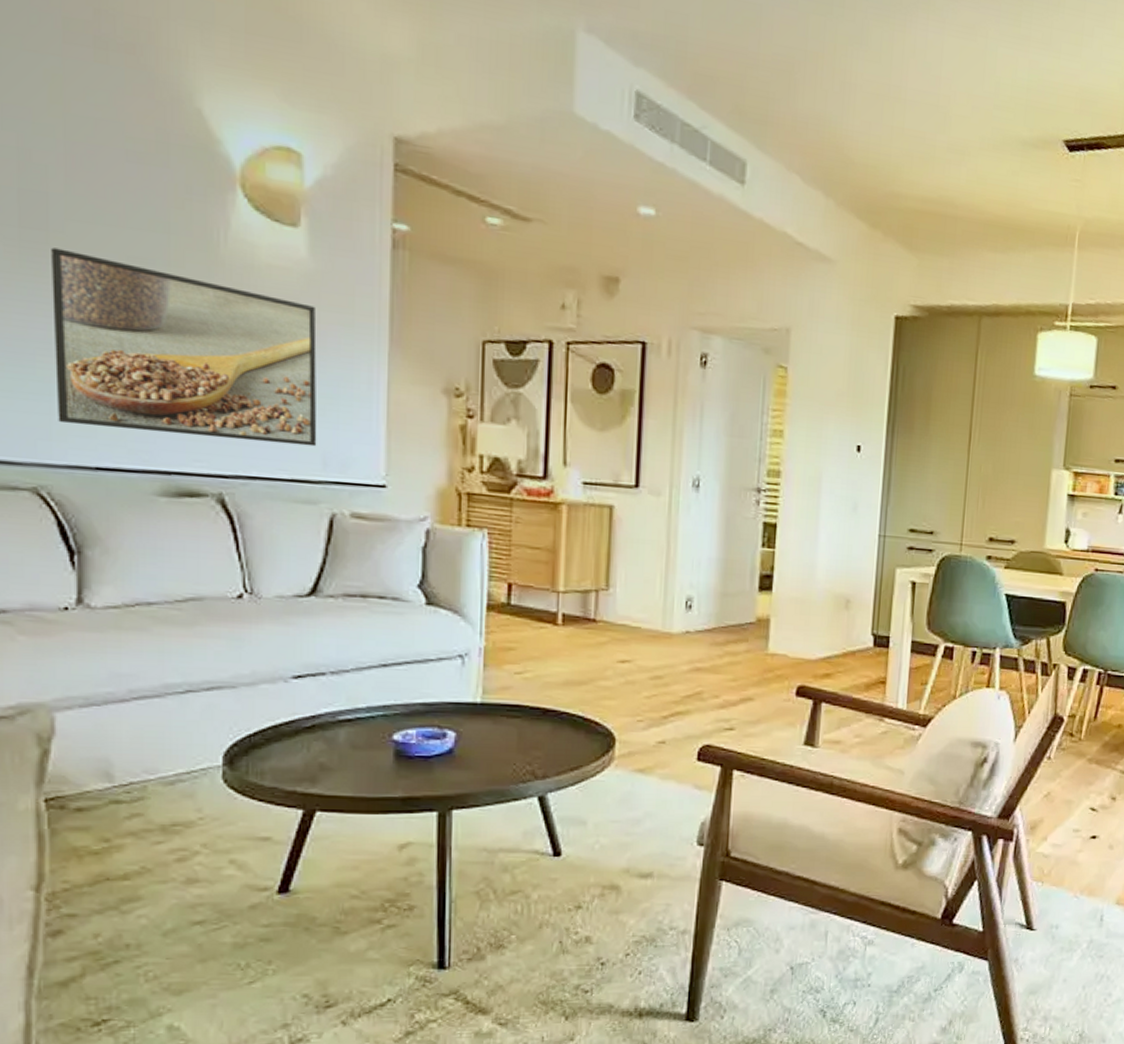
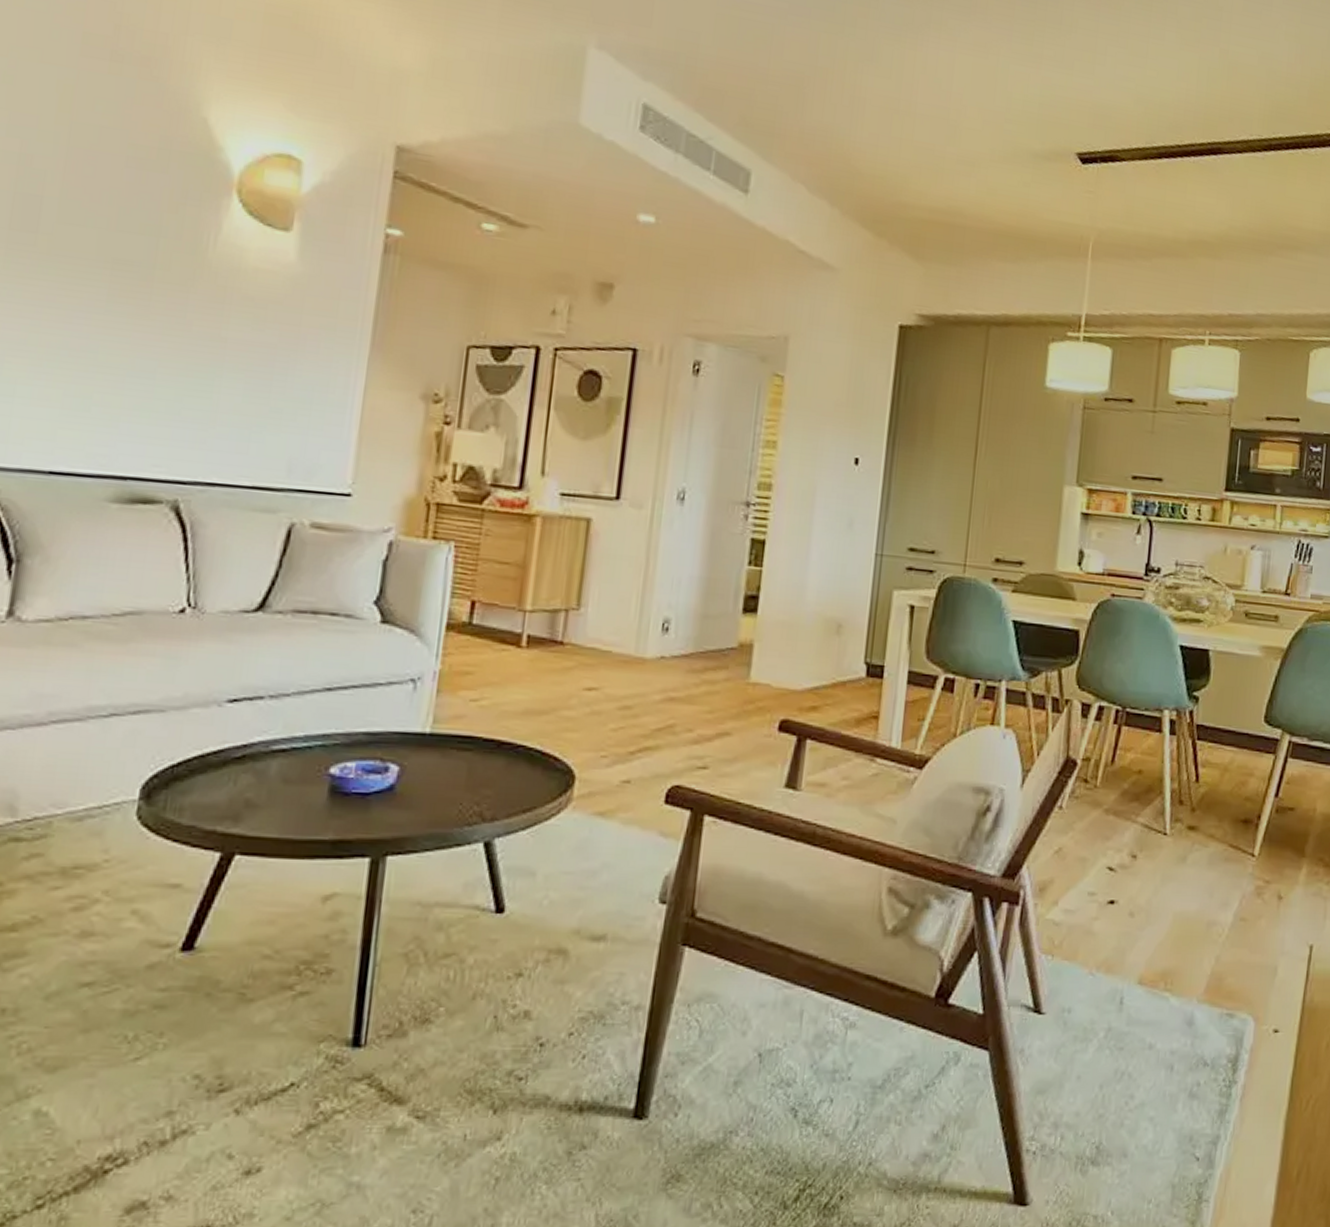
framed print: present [51,247,317,447] -> none [17,249,298,453]

